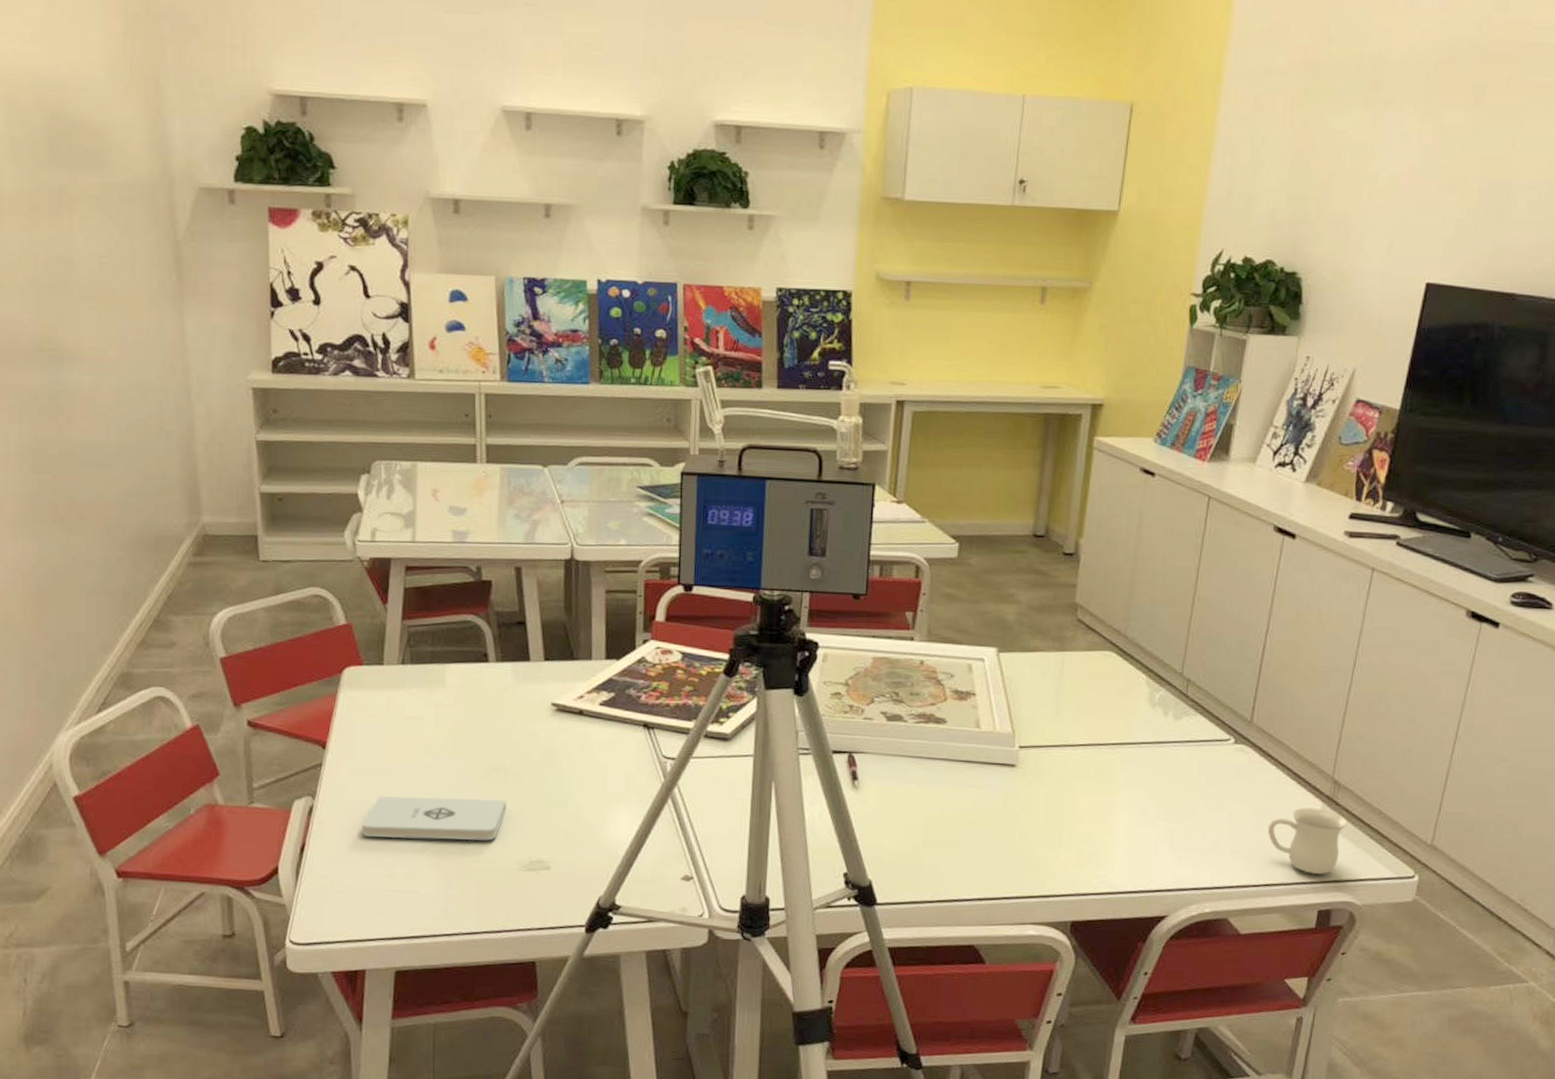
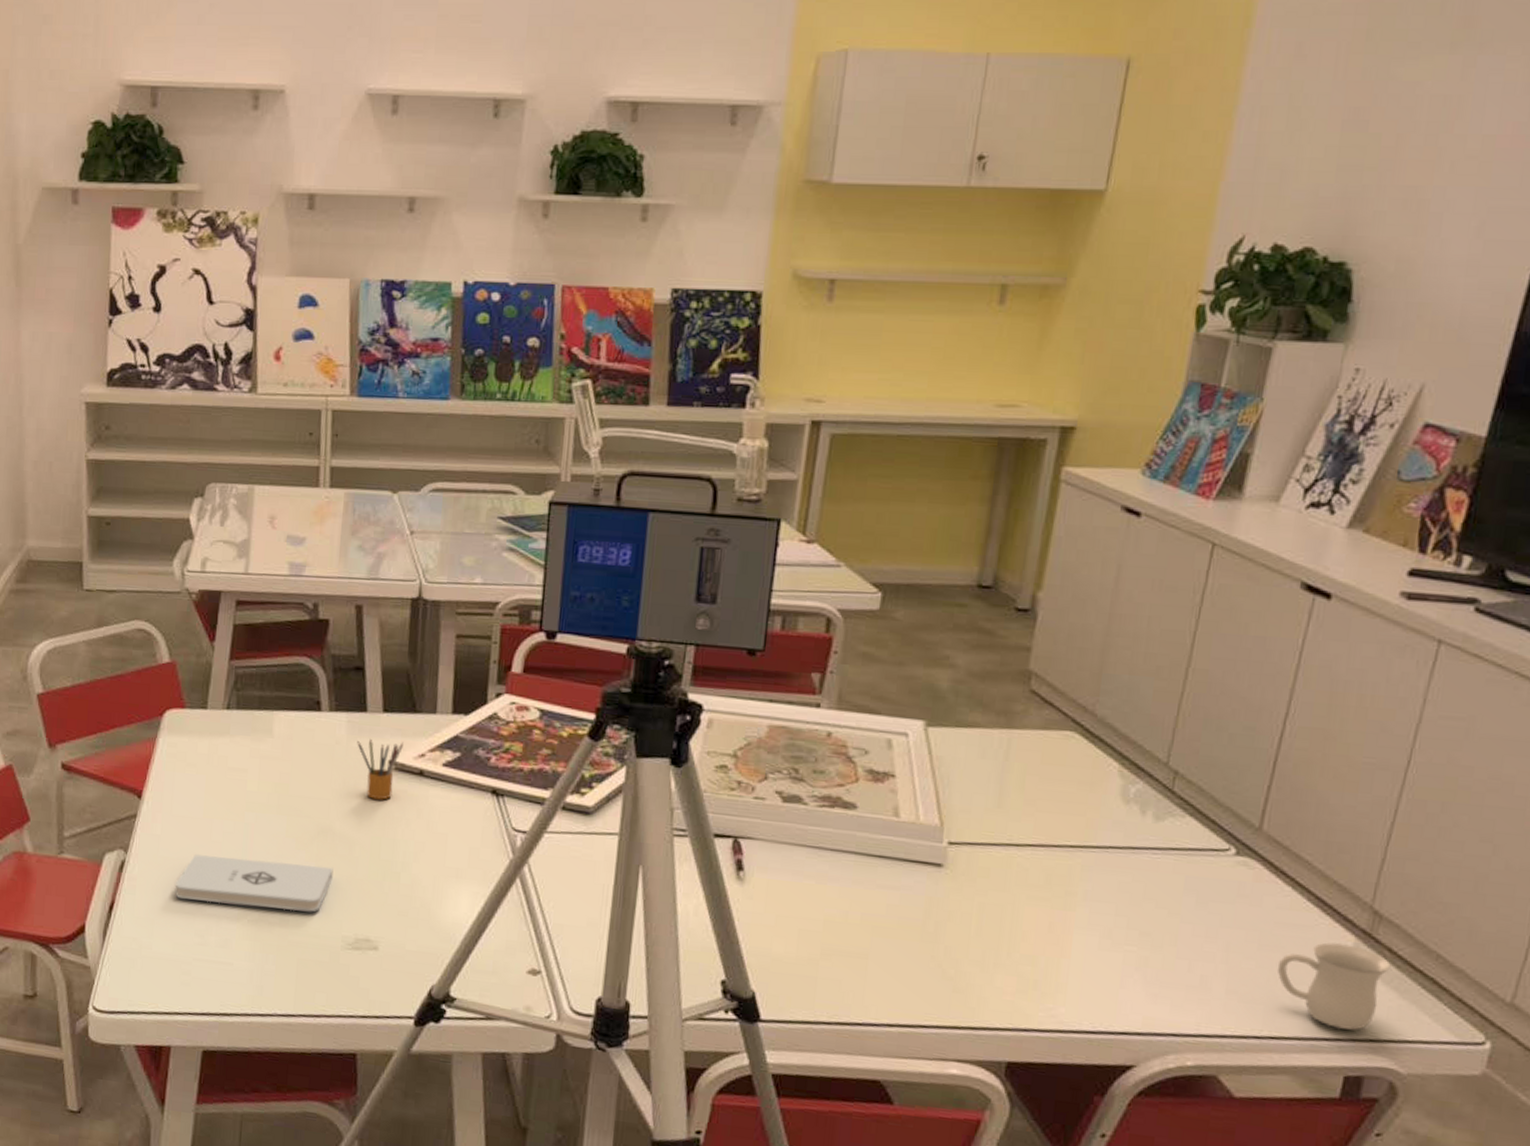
pencil box: none [522,684,564,738] -> present [357,738,403,800]

